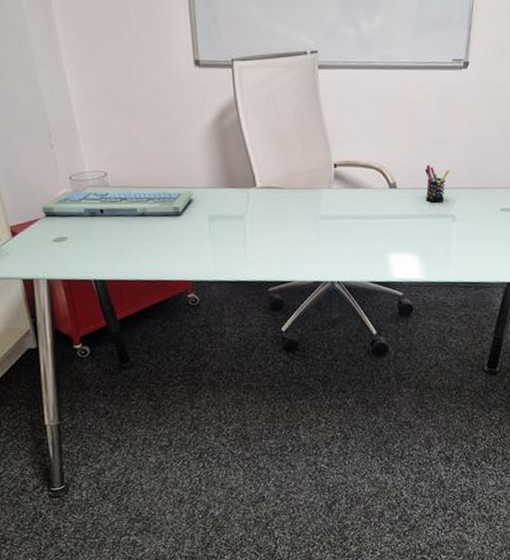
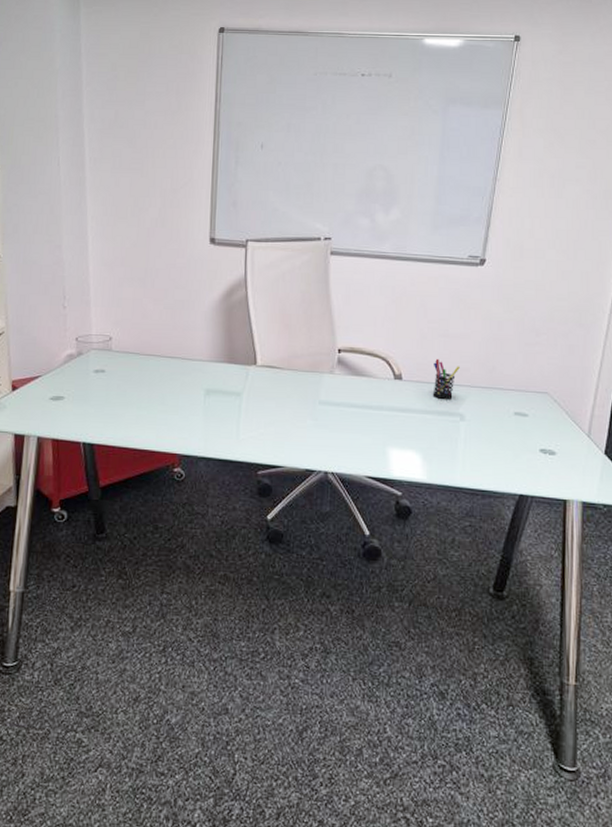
keyboard: present [41,190,194,217] -> none [44,352,193,386]

